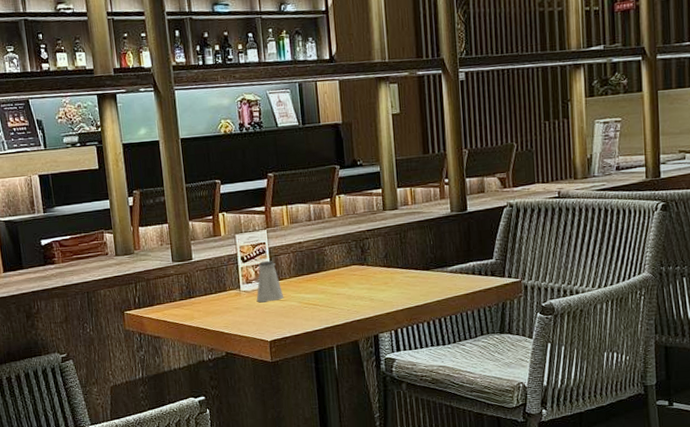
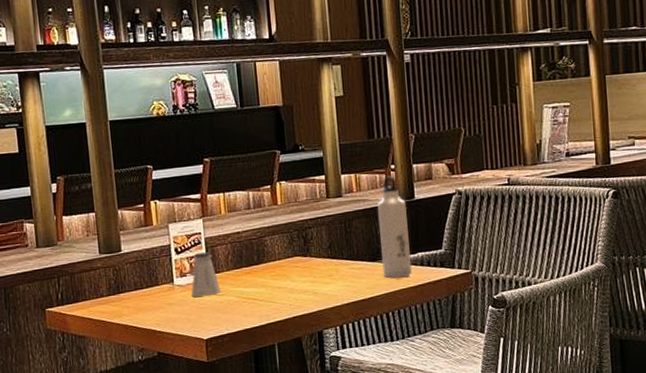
water bottle: none [431,189,463,287] -> present [377,176,412,279]

